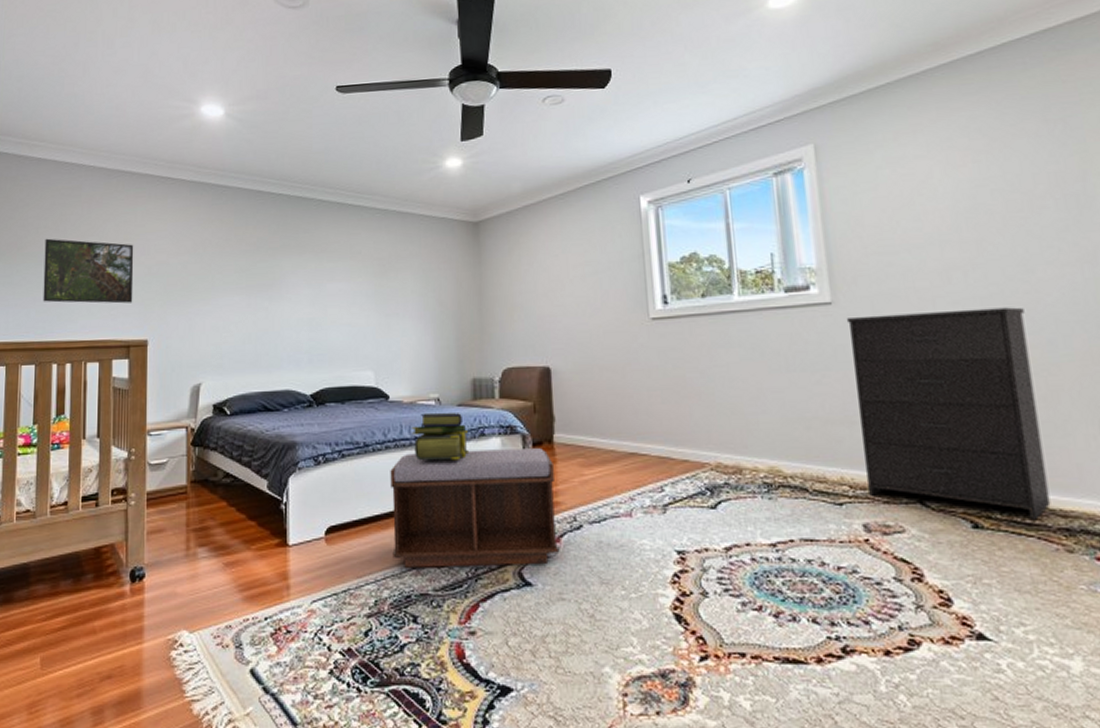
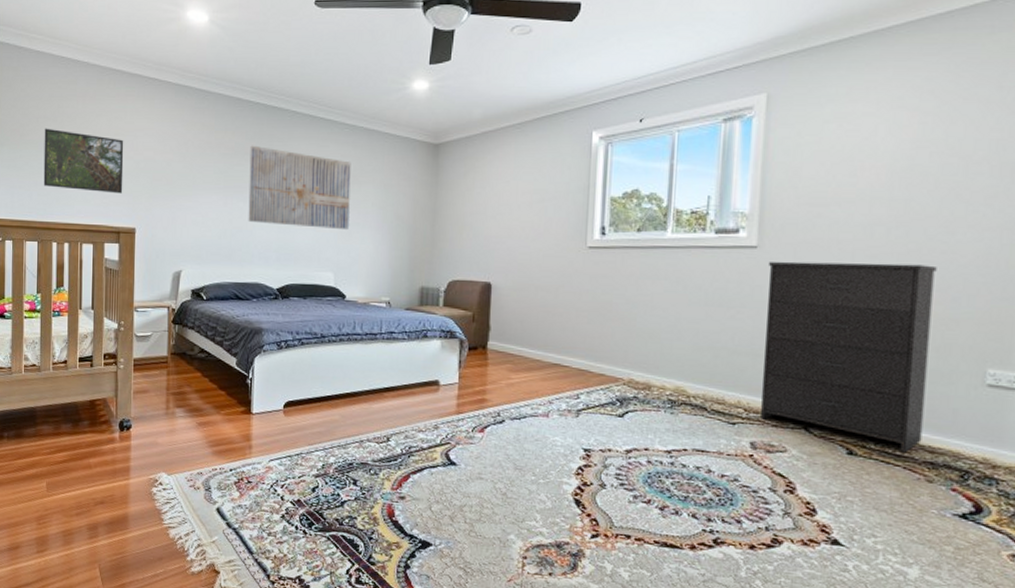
wall art: none [274,239,387,323] -> present [248,145,351,231]
bench: present [390,448,558,568] -> none [340,347,485,449]
stack of books: present [411,412,469,461] -> none [362,313,414,356]

